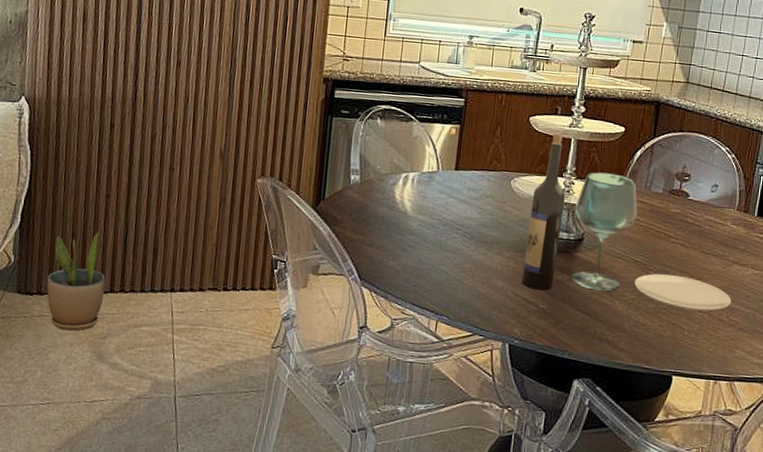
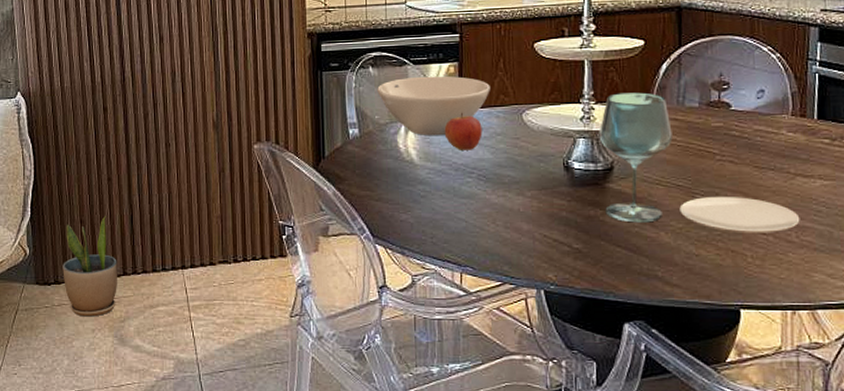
bowl: none [382,133,486,192] -> present [377,76,490,136]
apple: none [438,172,474,208] -> present [444,112,483,150]
wine bottle: present [521,133,566,291] -> none [548,57,587,229]

